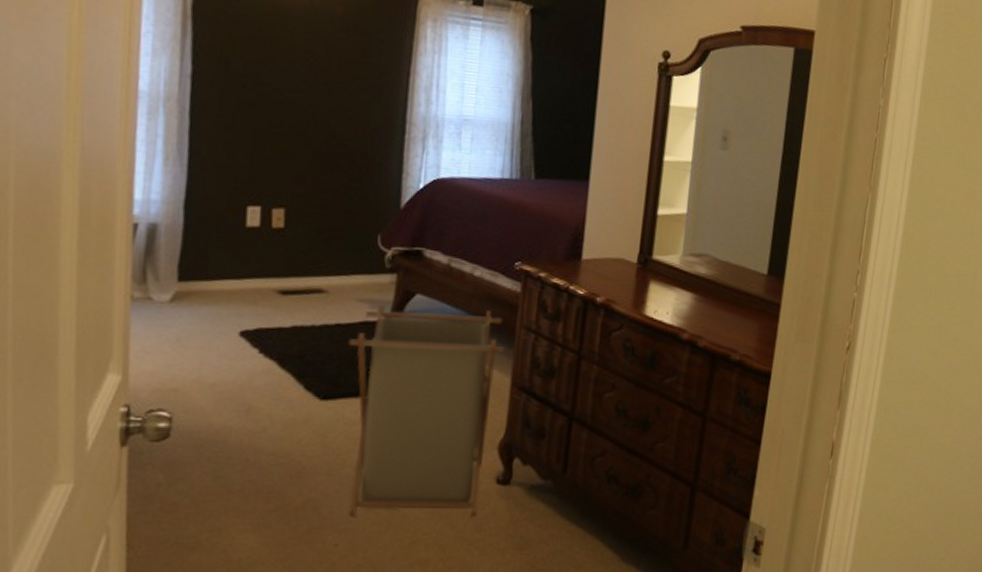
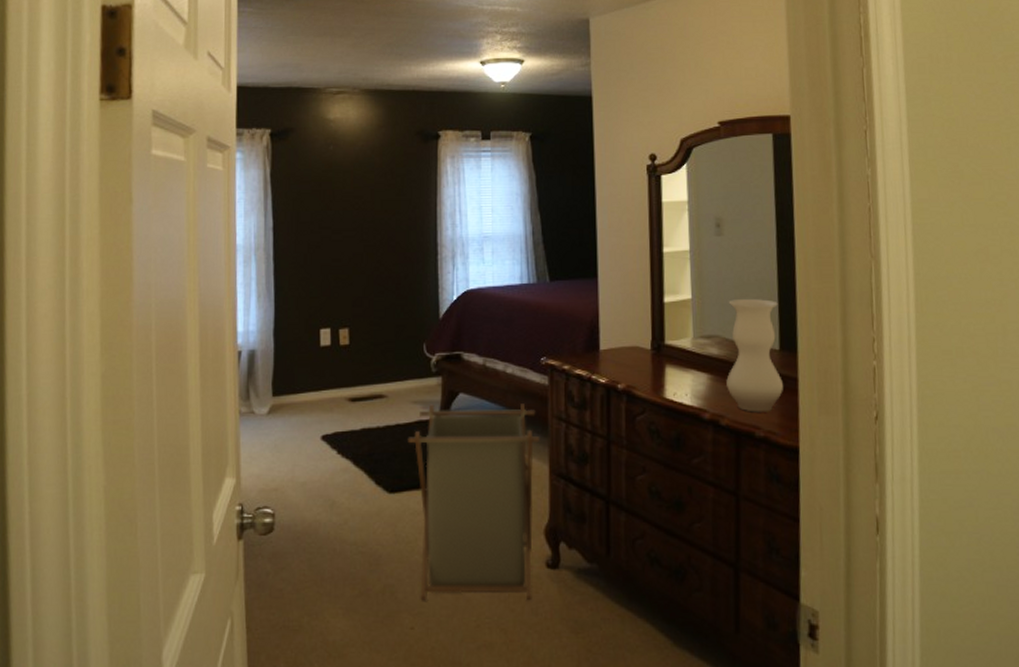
vase: none [709,218,773,336] -> present [726,299,783,413]

